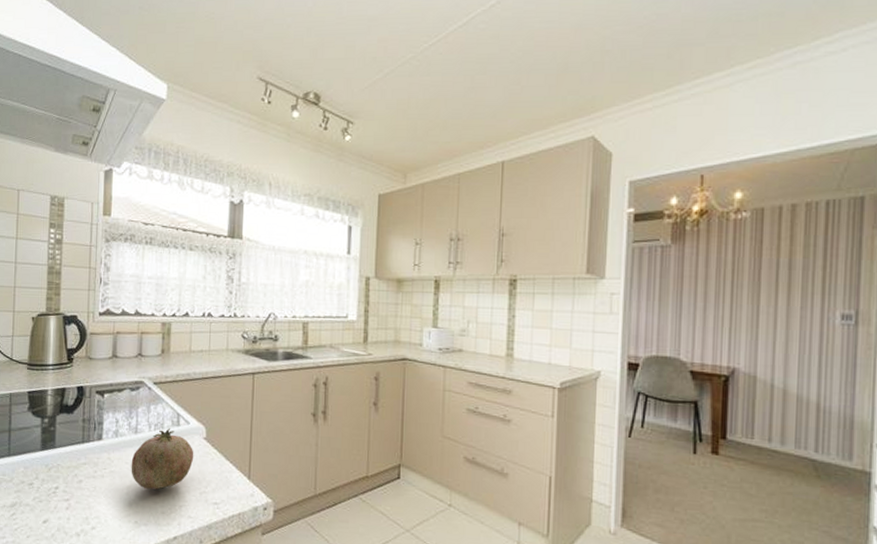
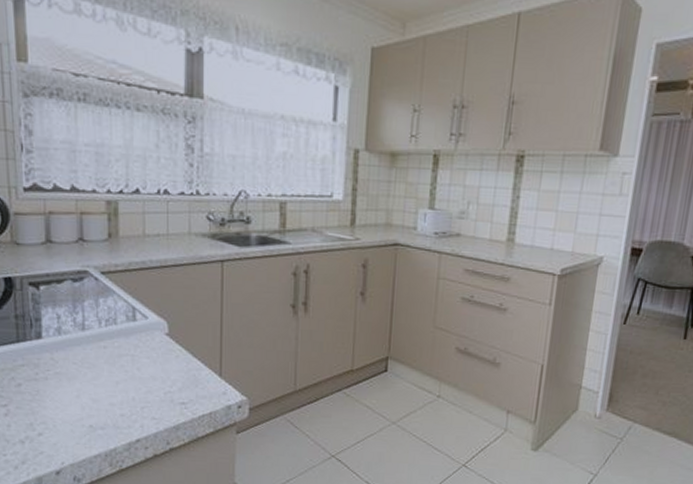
fruit: present [131,428,194,490] -> none [80,323,155,391]

